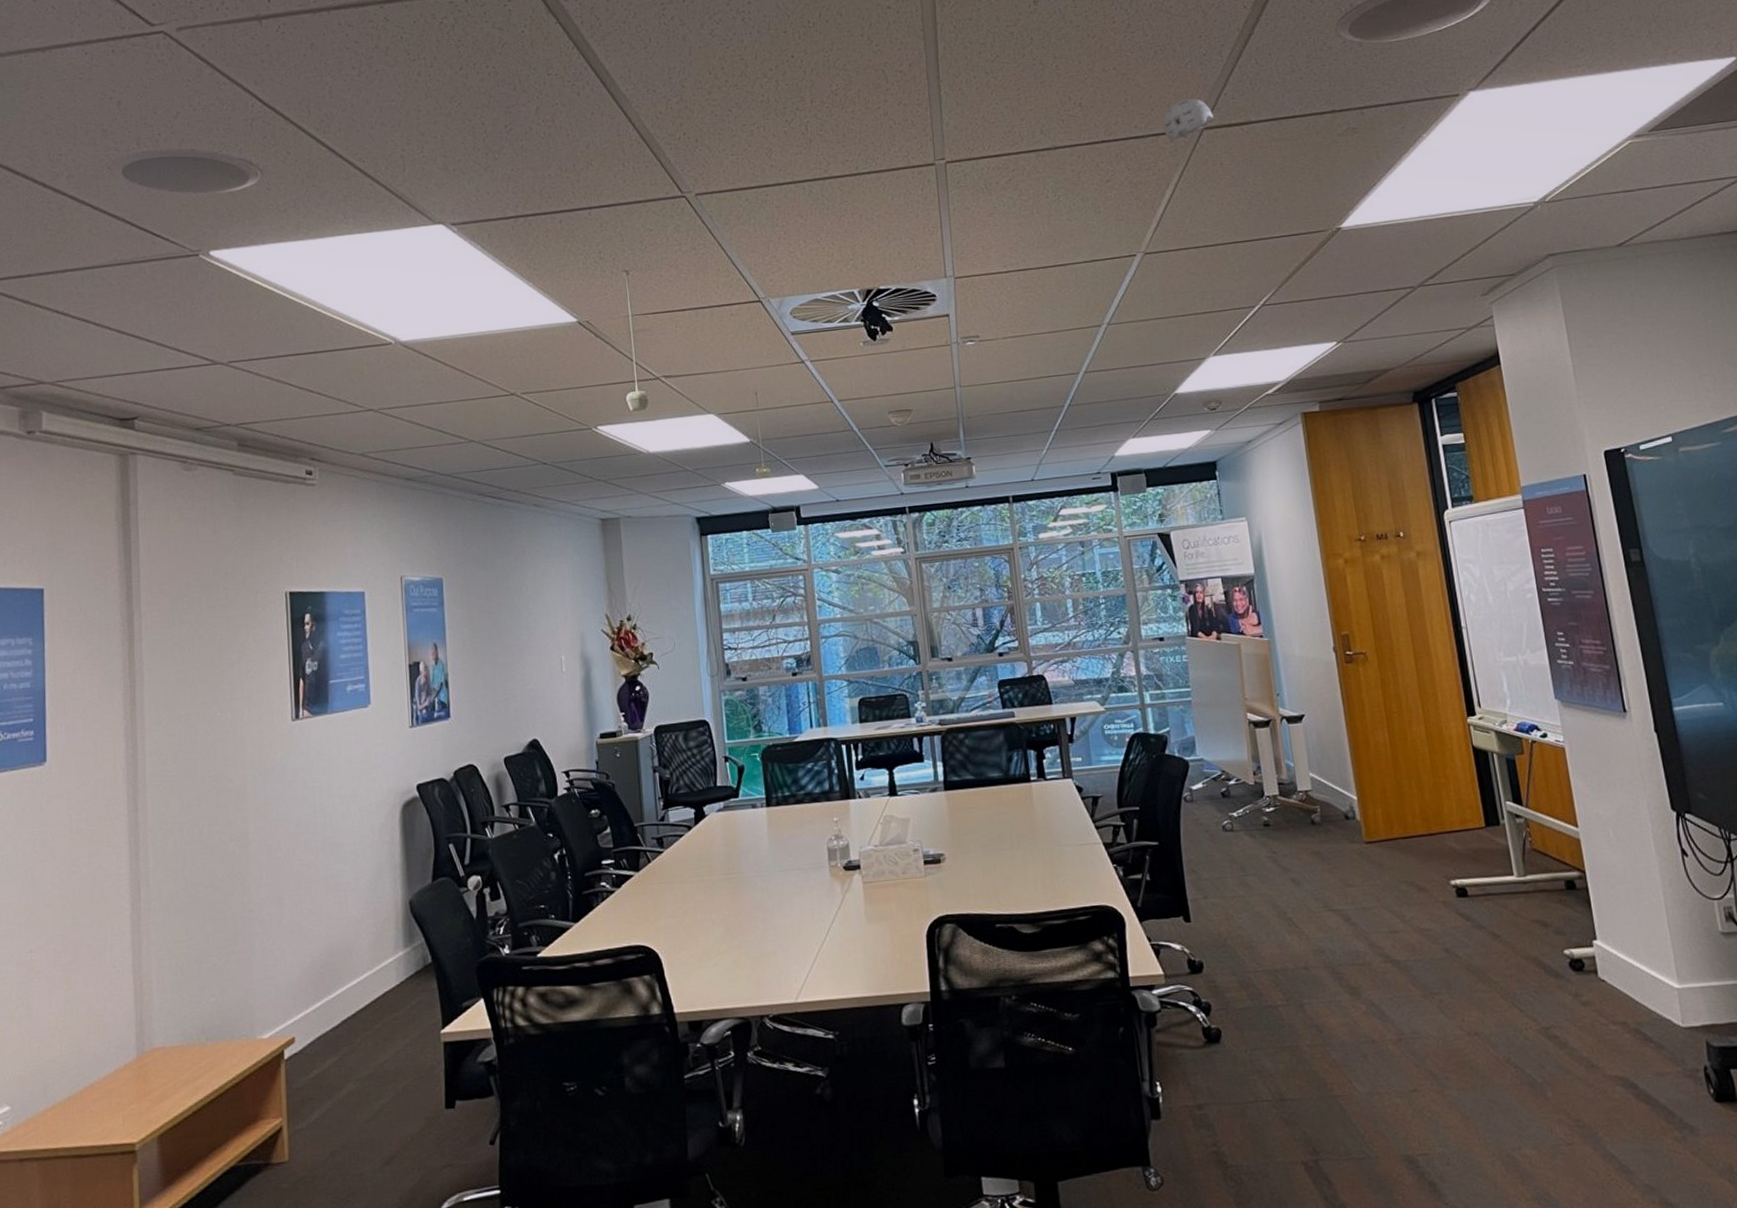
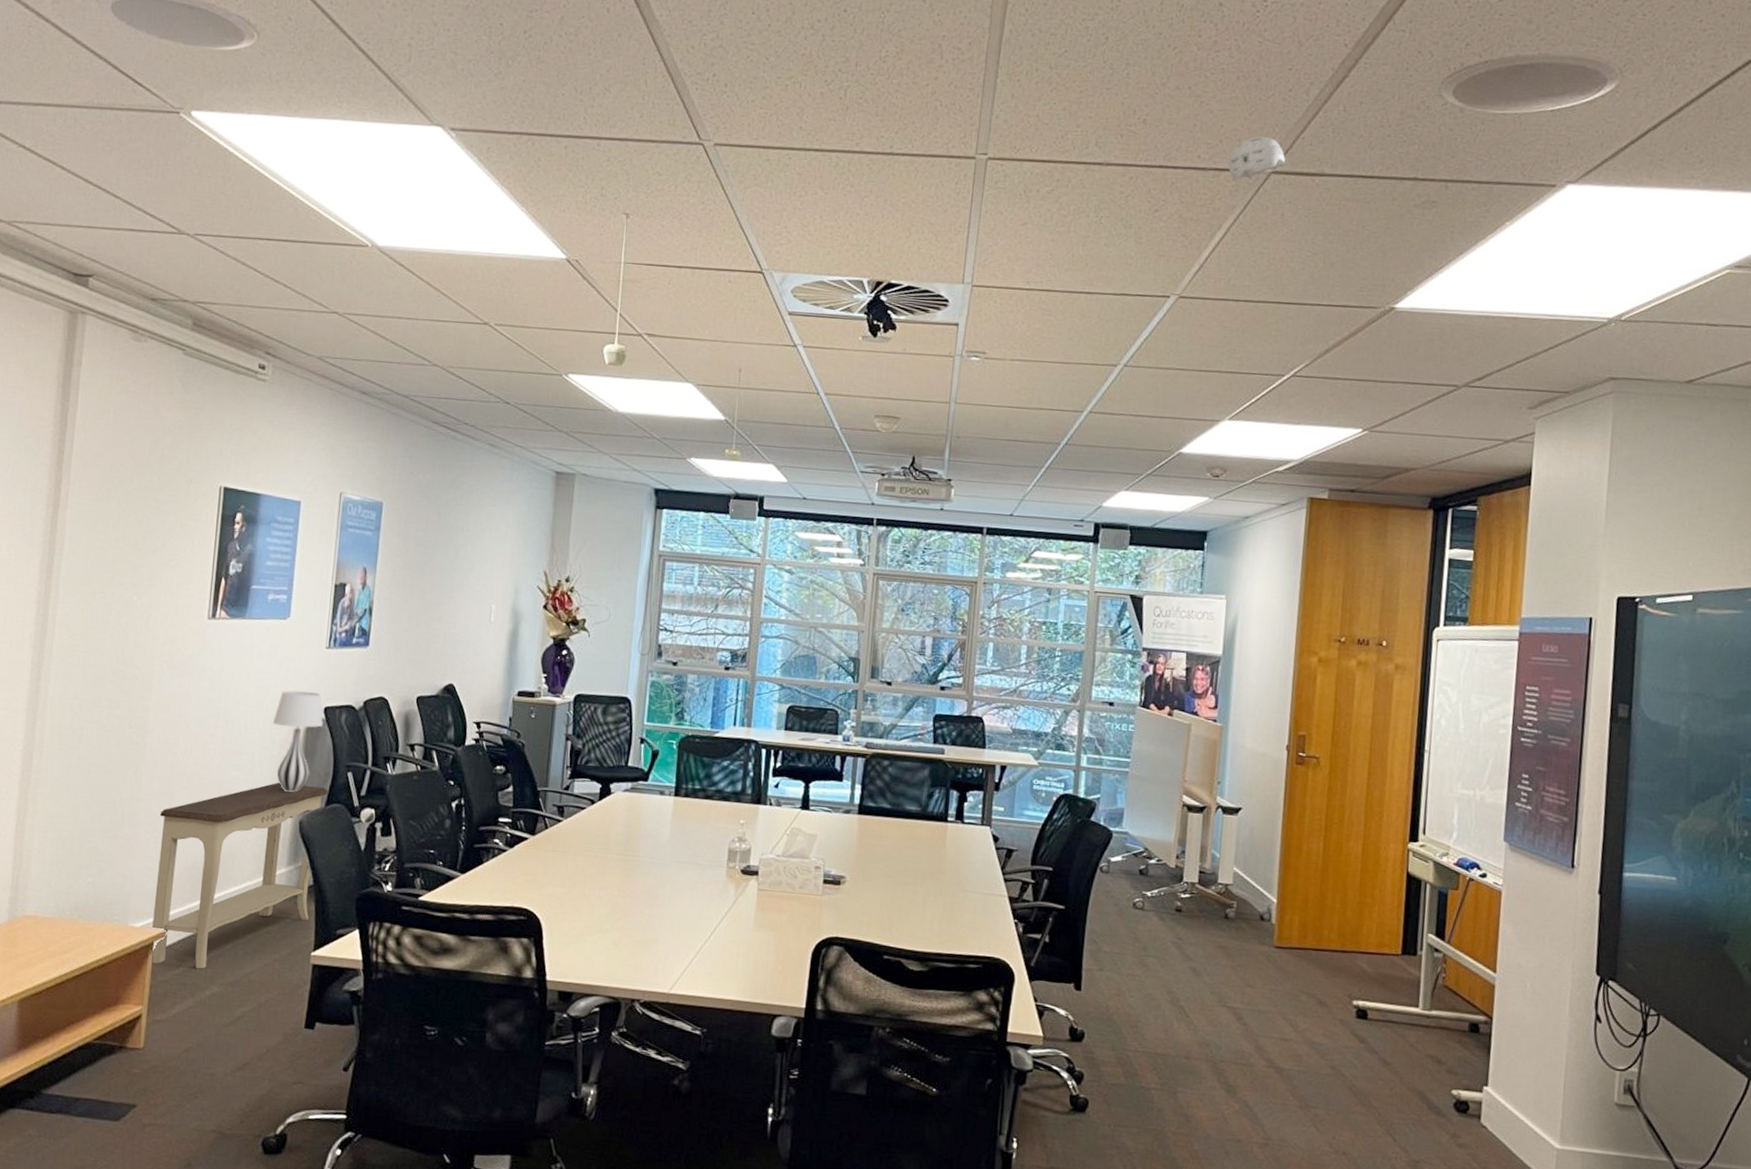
console table: none [273,864,433,1072] -> present [152,782,328,970]
table lamp: none [368,772,419,875] -> present [272,690,324,792]

